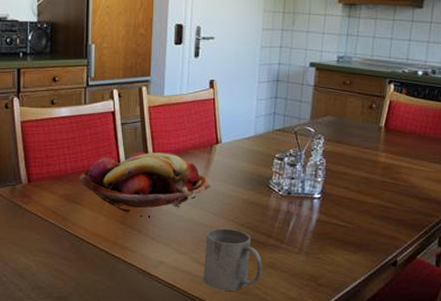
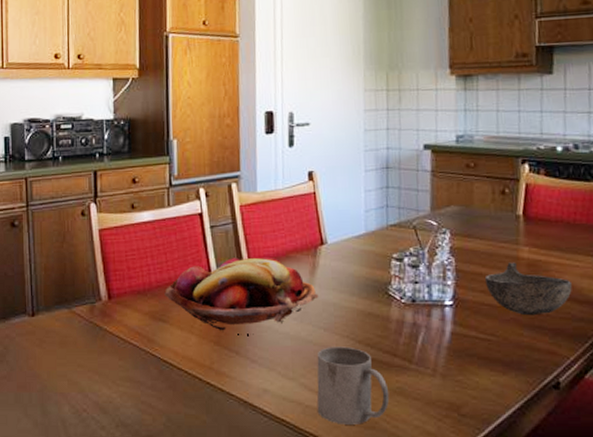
bowl: none [348,165,416,209] -> present [484,262,572,316]

